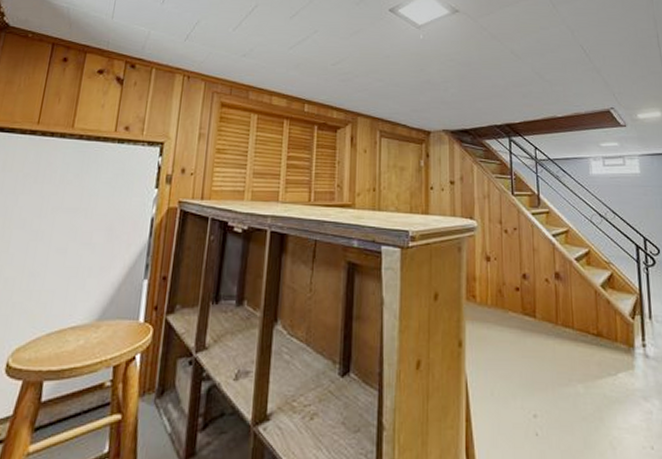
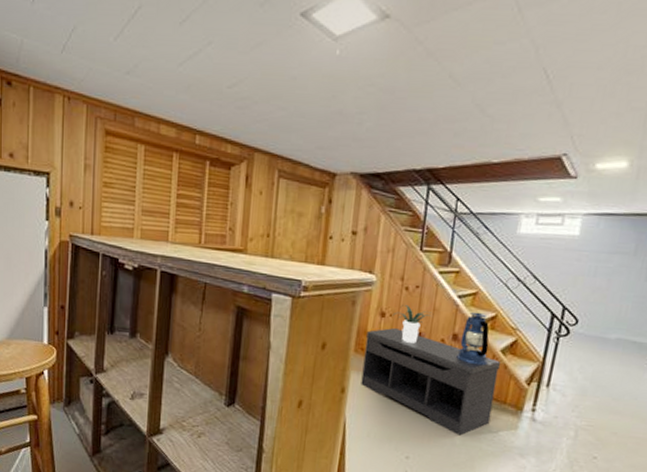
bench: none [475,272,607,383] -> present [361,328,501,436]
potted plant: none [496,246,534,286] -> present [391,304,434,343]
lantern: none [561,249,592,303] -> present [455,312,490,366]

